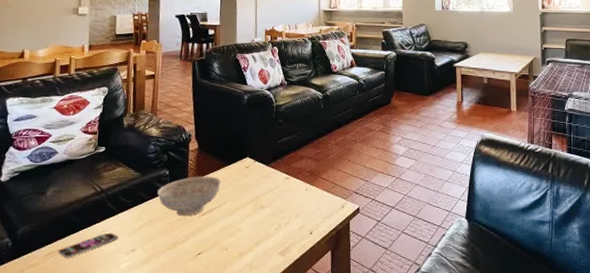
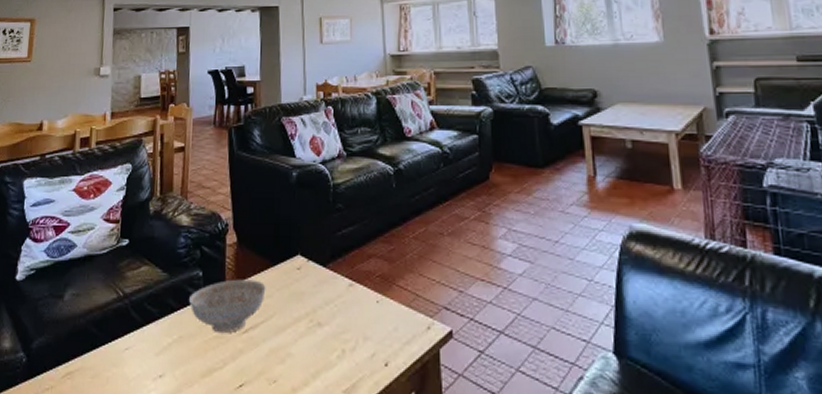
smartphone: present [58,232,118,258] -> none [76,350,143,382]

